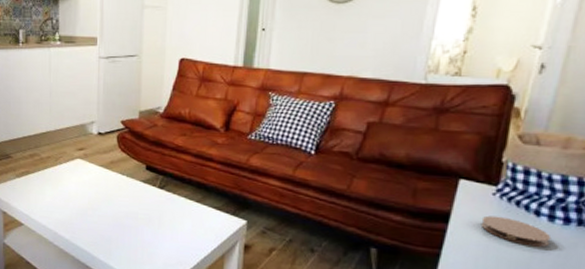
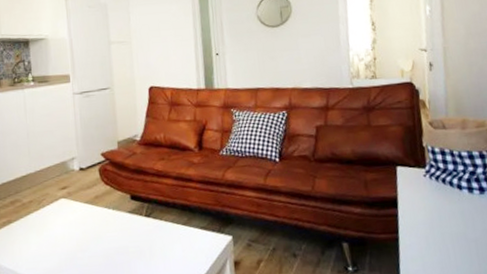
coaster: present [480,215,552,247] -> none [421,194,475,218]

